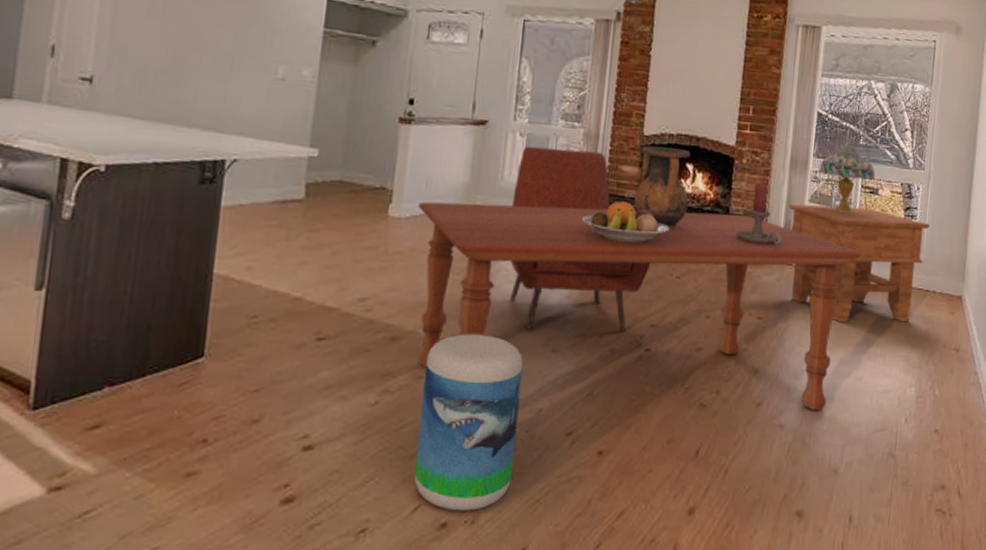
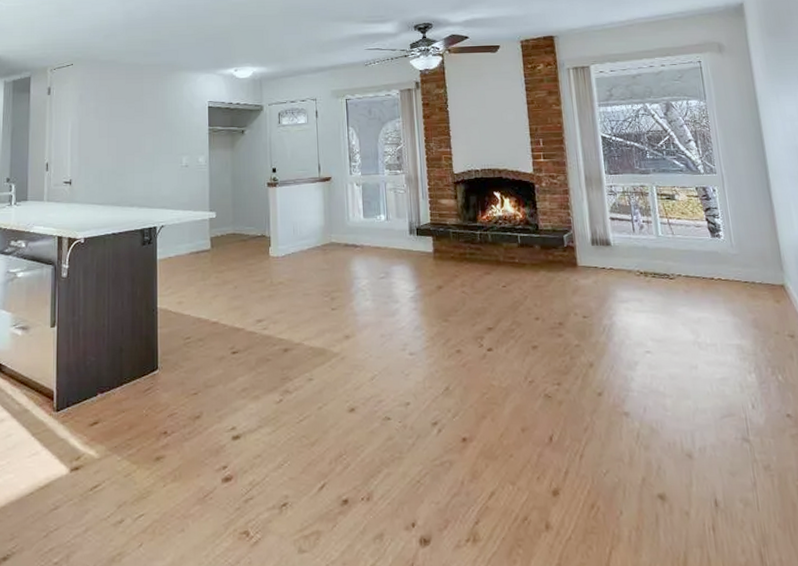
stool: present [414,334,524,511] -> none [312,343,394,490]
dining table: present [417,201,861,410] -> none [290,229,671,398]
chair: present [509,146,651,331] -> none [358,191,479,337]
fruit bowl: present [583,201,670,244] -> none [416,228,490,262]
vase: present [634,145,691,229] -> none [454,181,502,246]
candle holder: present [736,183,782,245] -> none [549,201,592,253]
side table: present [788,204,930,323] -> none [591,212,735,316]
table lamp: present [819,139,876,212] -> none [613,155,669,218]

